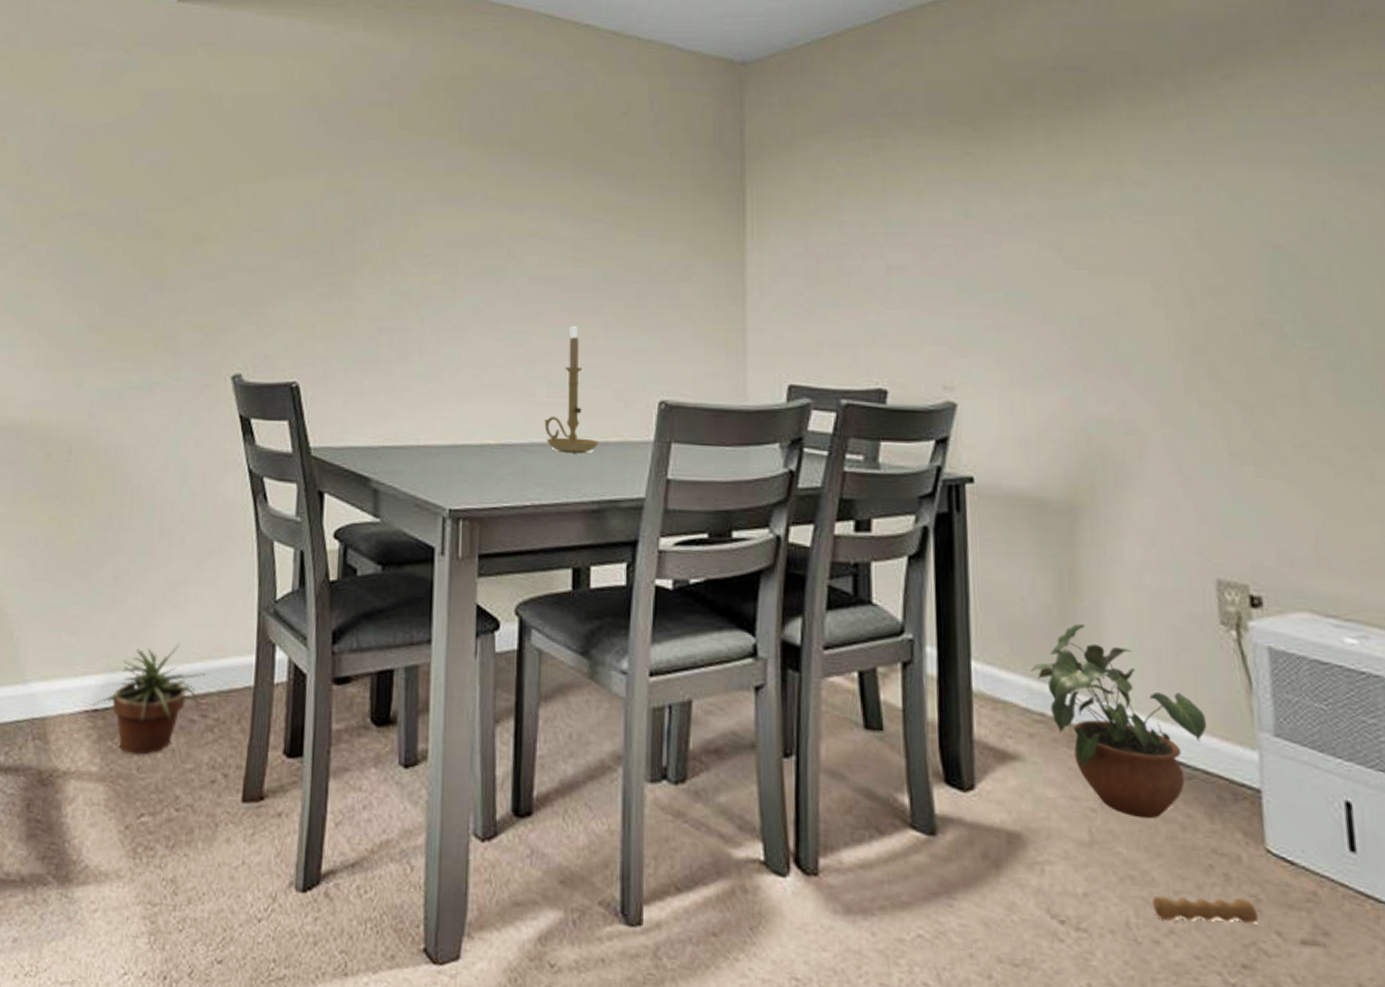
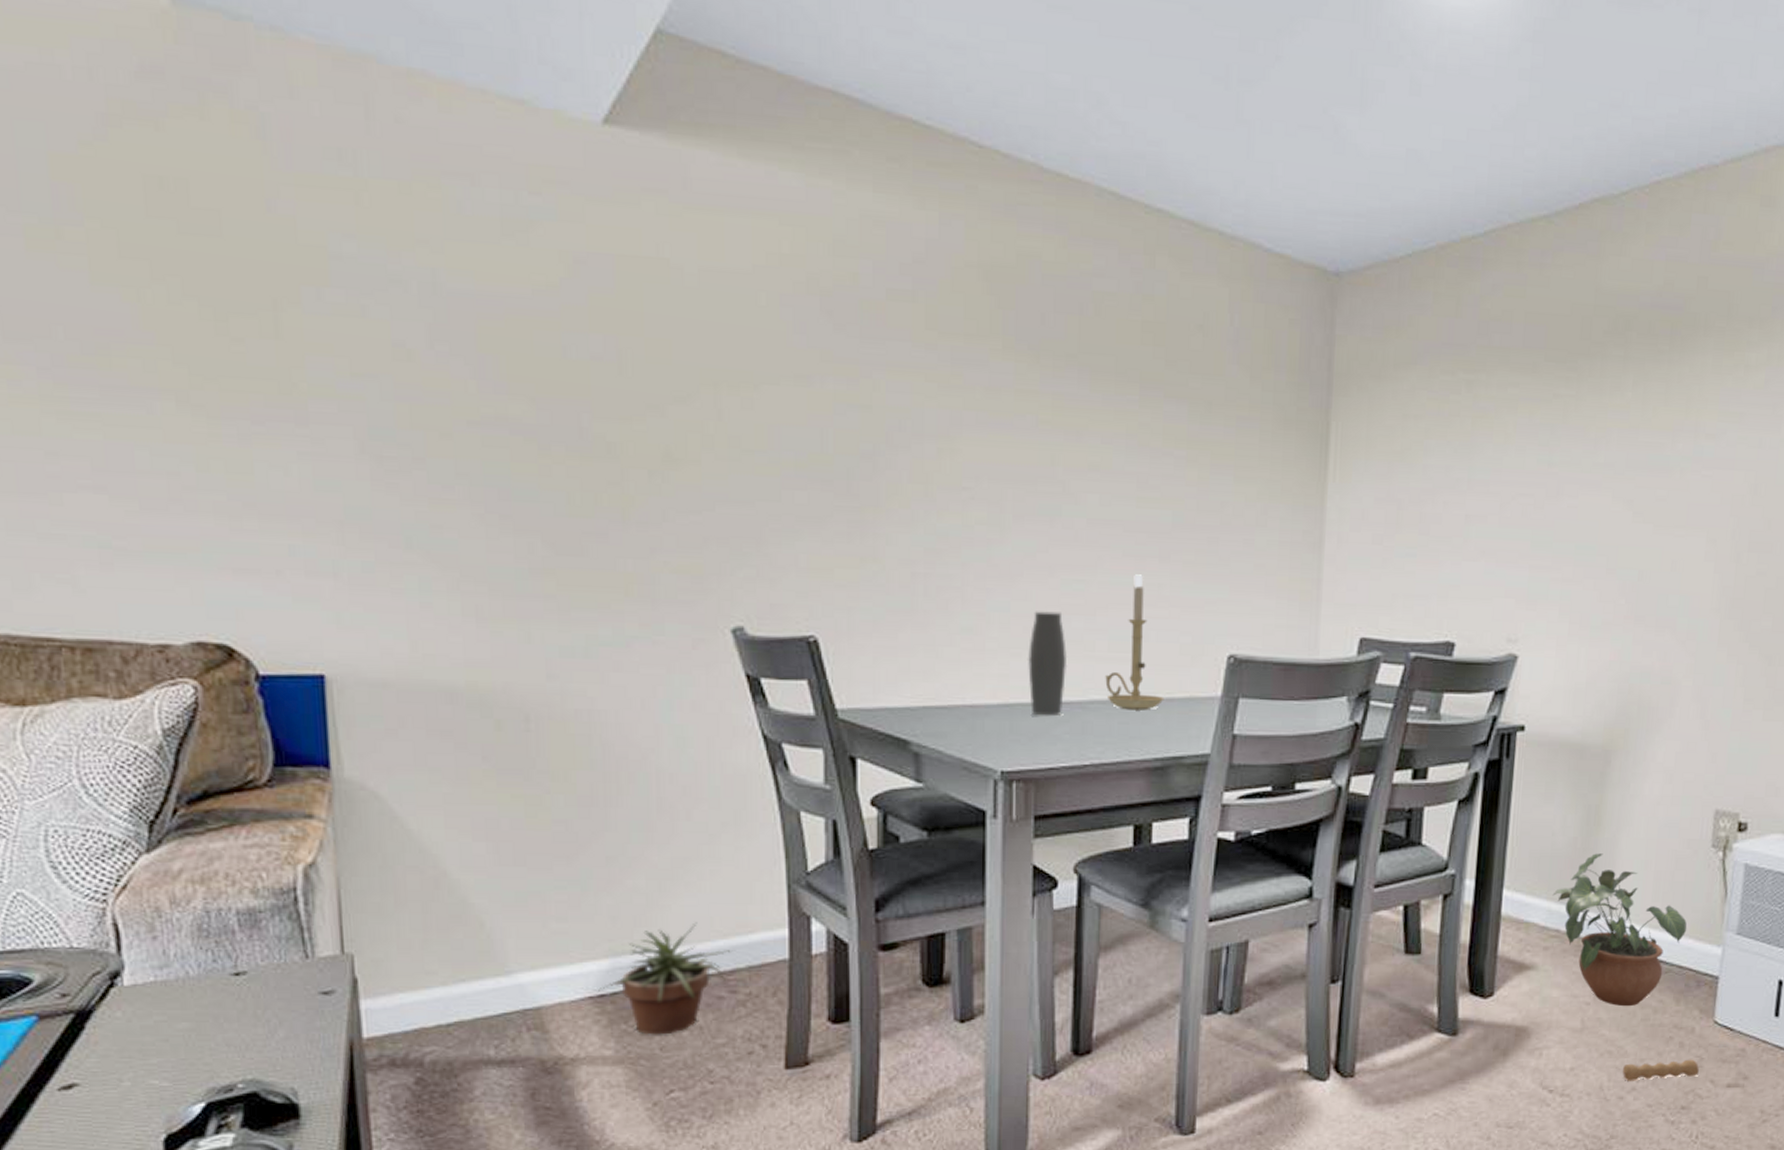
vase: none [474,360,510,458] -> present [1027,611,1068,717]

